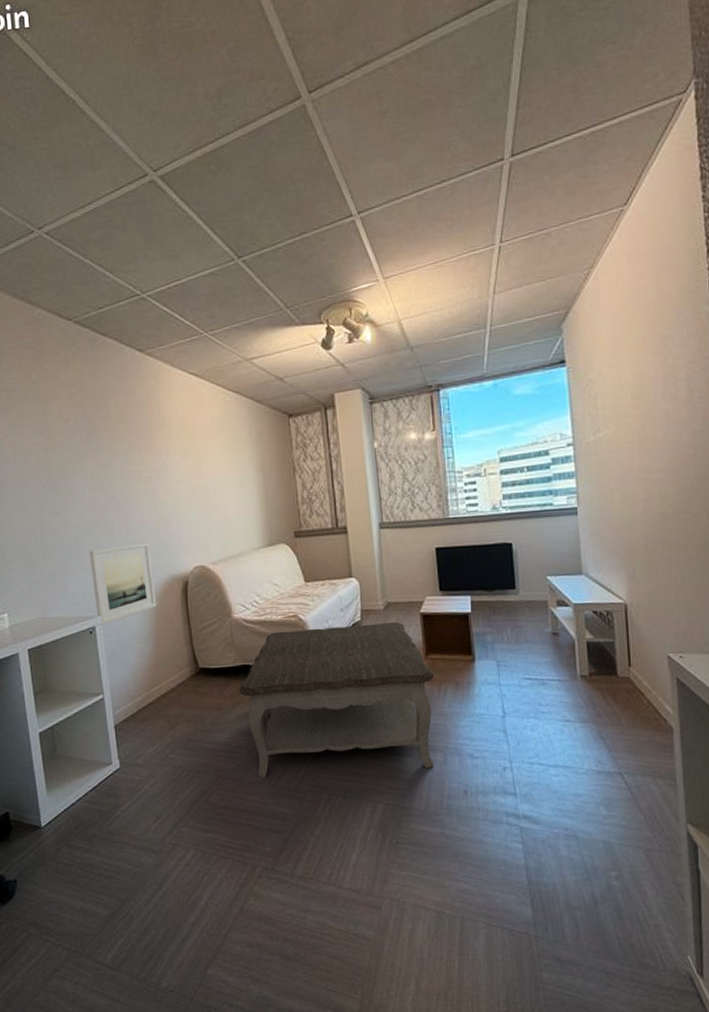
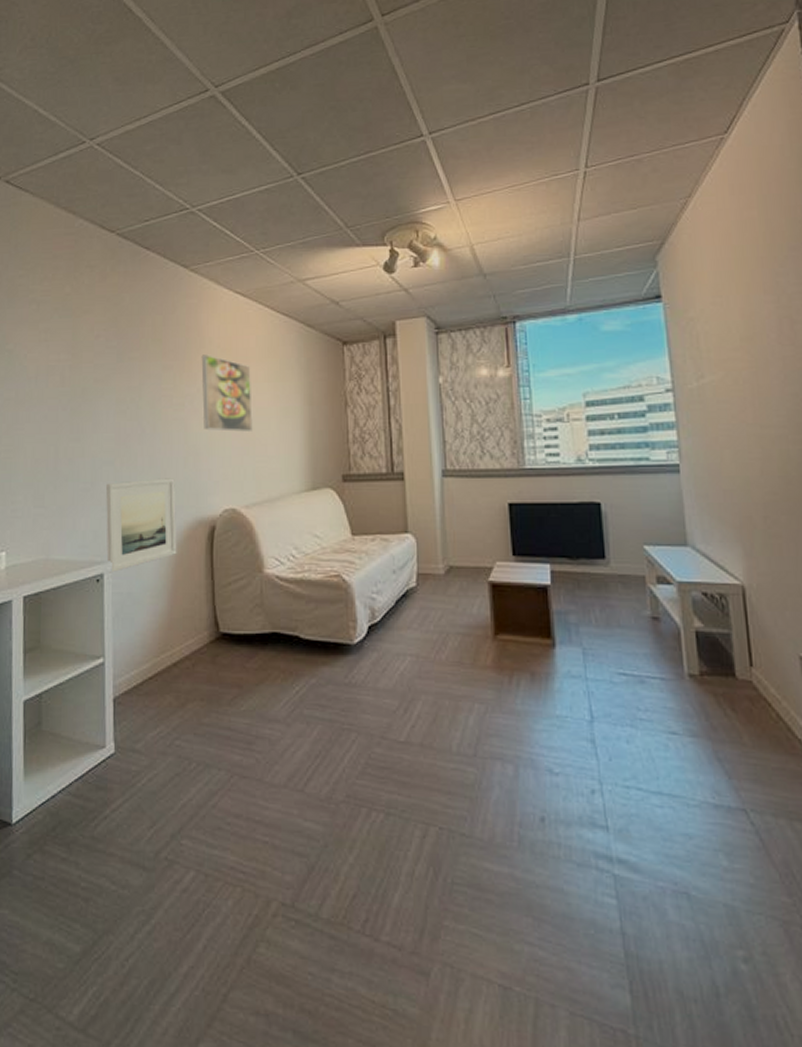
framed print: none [163,432,214,500] -> present [201,354,253,432]
coffee table: present [238,621,434,778] -> none [265,590,504,784]

